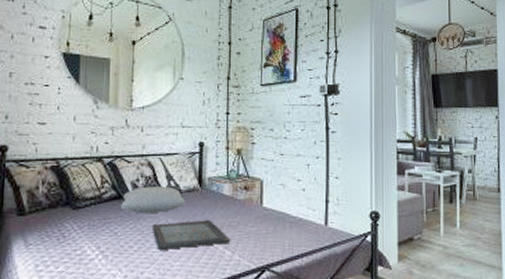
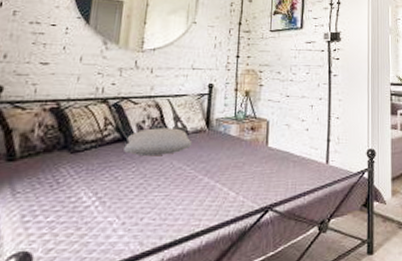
serving tray: present [152,220,231,250] -> none [155,161,236,193]

